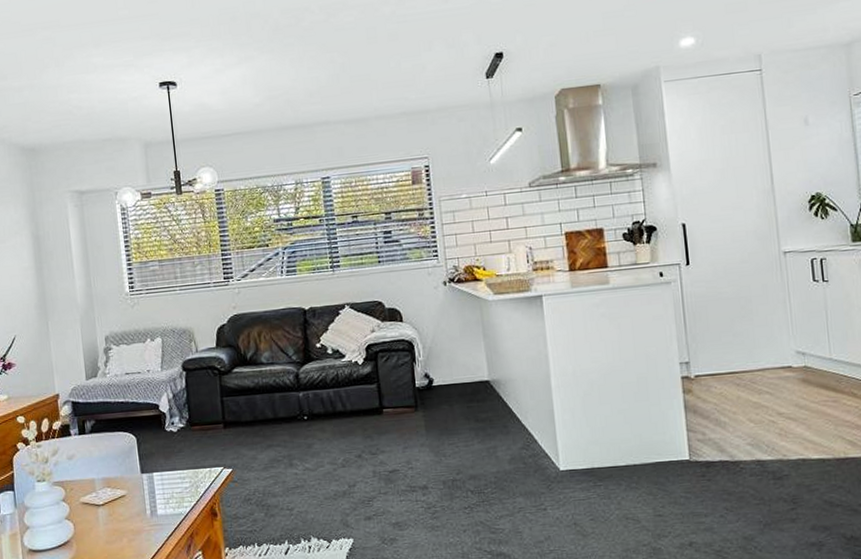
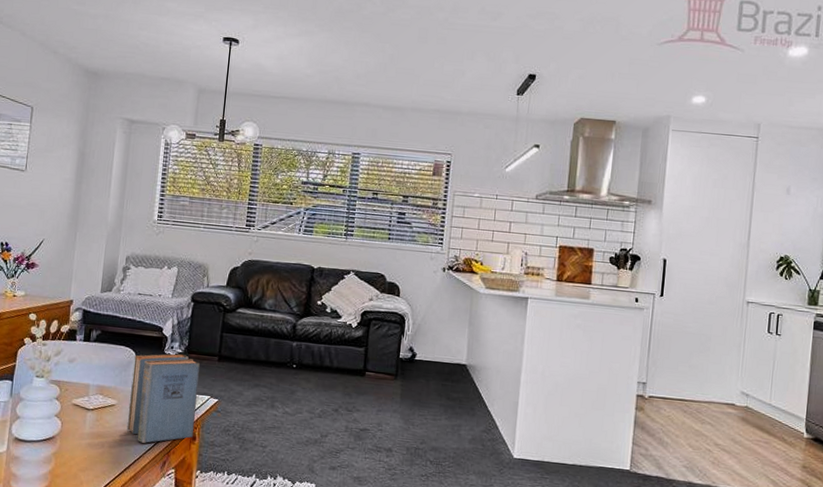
book: none [135,428,214,530] -> present [126,354,200,443]

